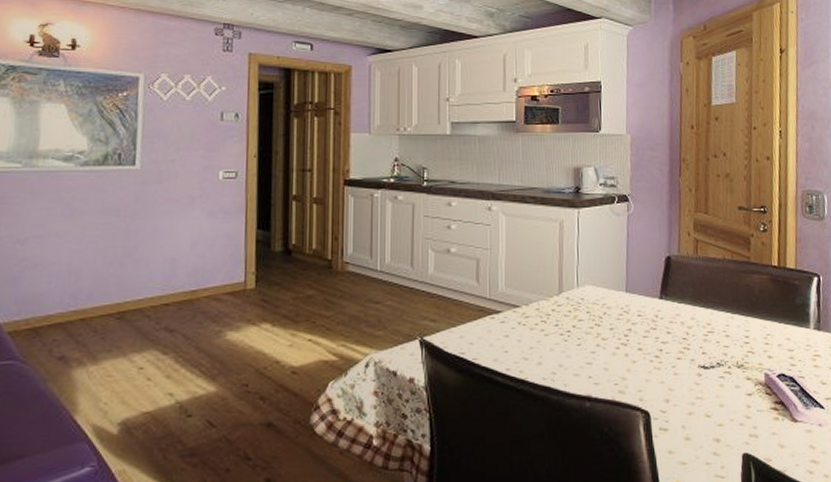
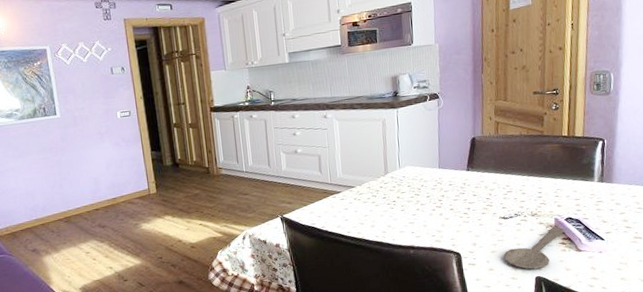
wooden spoon: none [703,385,778,443] -> present [503,227,565,269]

